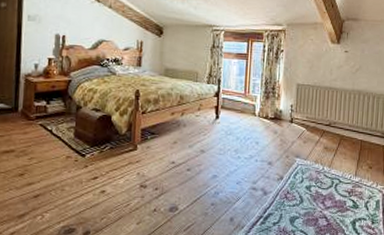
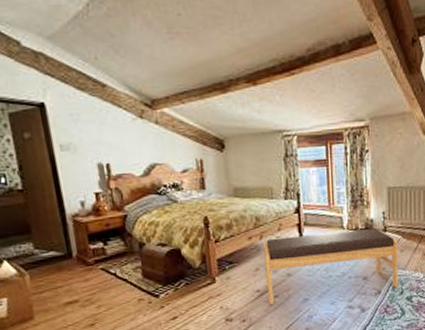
bench: none [181,116,302,178] -> present [263,228,398,305]

